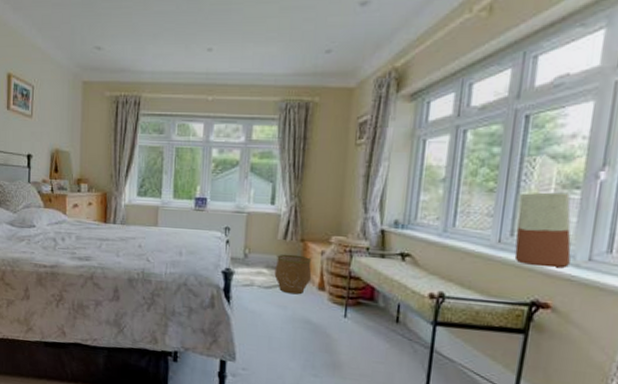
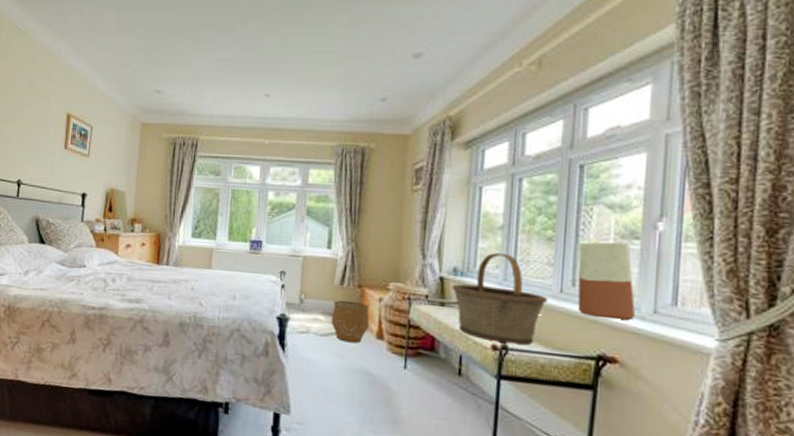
basket: none [392,205,486,293] -> present [451,253,548,345]

